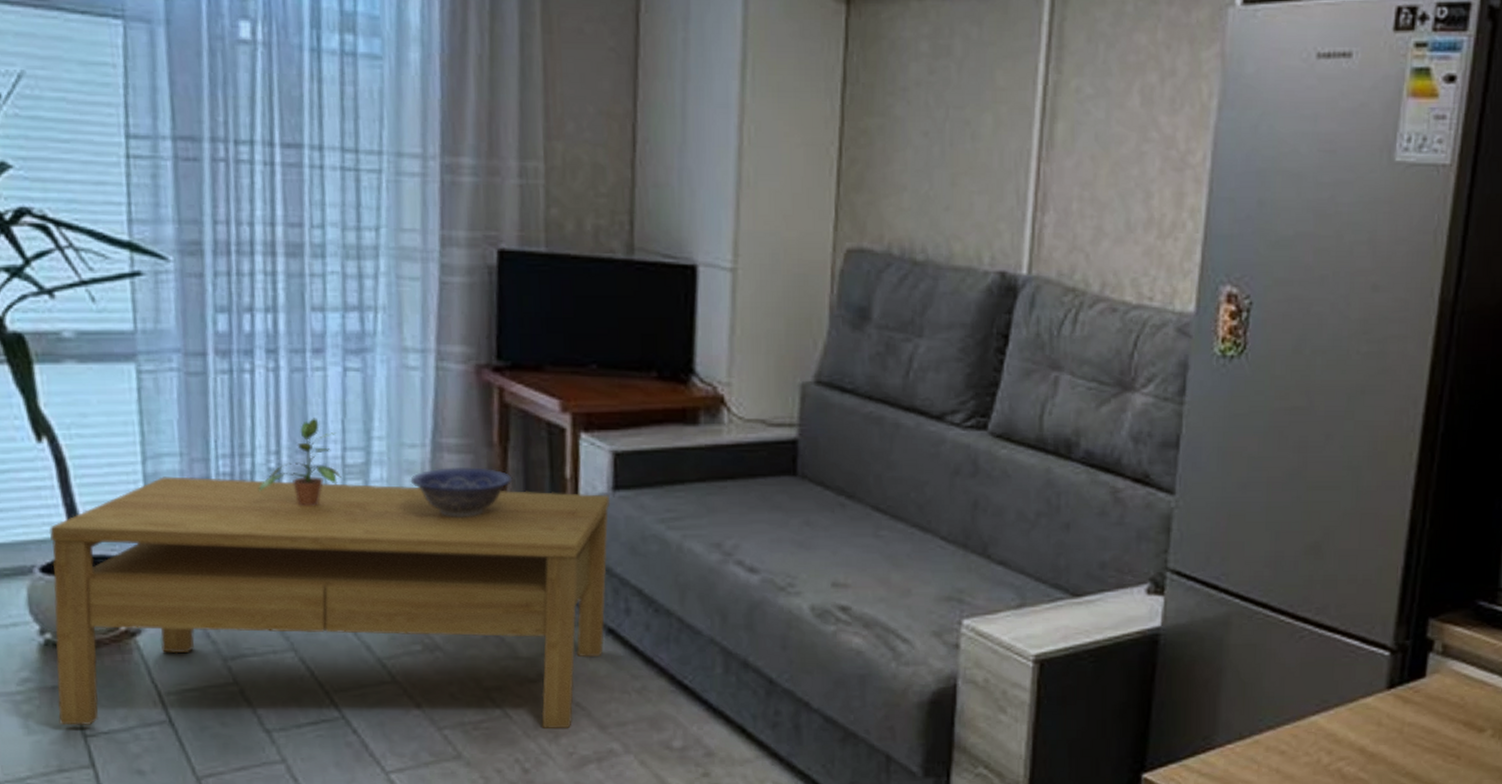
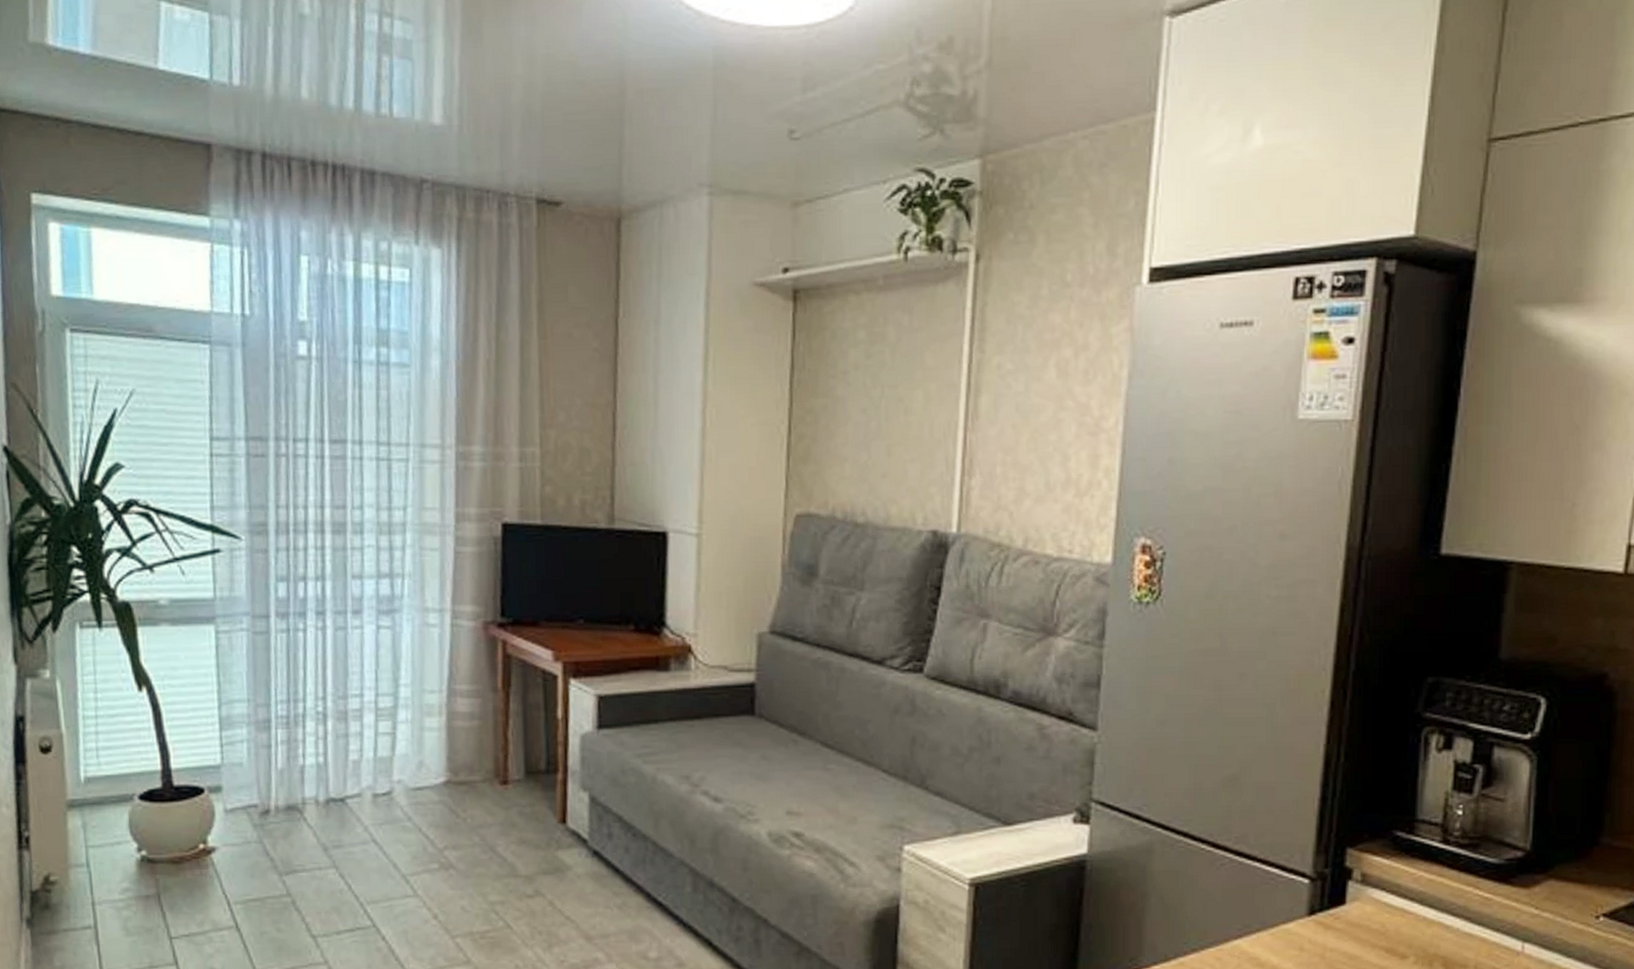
coffee table: present [49,476,611,730] -> none [146,719,595,940]
potted plant: present [259,418,341,507] -> none [309,669,375,745]
decorative bowl: present [410,467,513,517] -> none [430,710,514,753]

